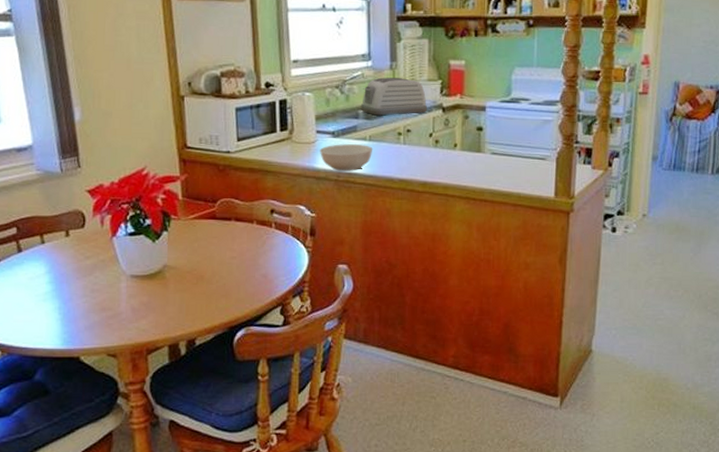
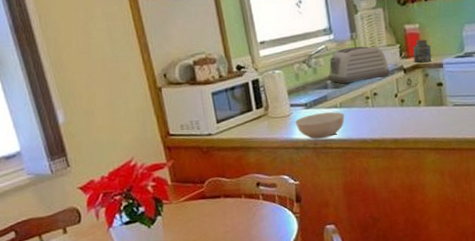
jar: none [455,78,476,103] -> present [412,39,432,63]

